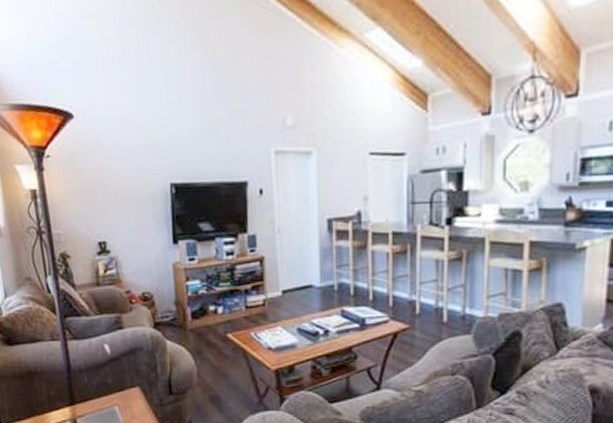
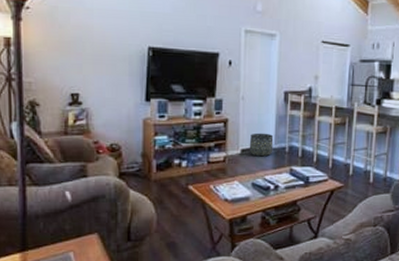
basket: none [290,269,319,298] -> present [249,133,274,157]

